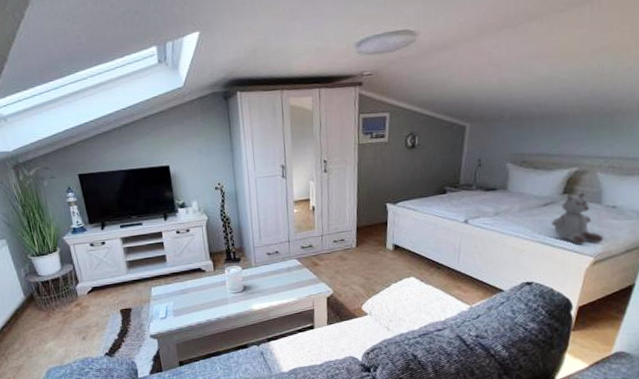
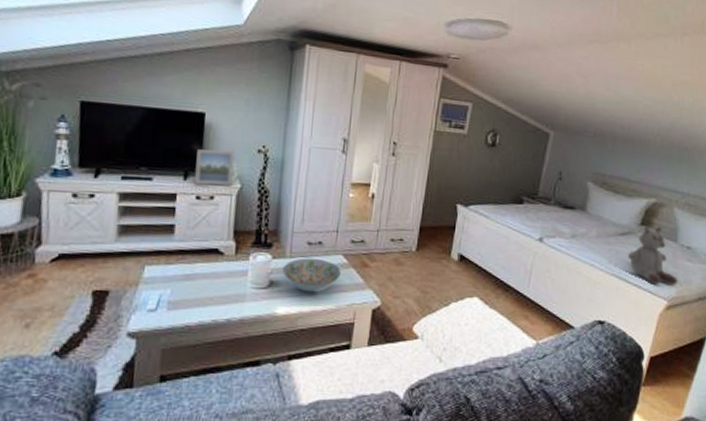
picture frame: none [169,191,201,222] -> present [194,149,235,186]
decorative bowl: none [251,264,297,291] -> present [282,258,341,293]

